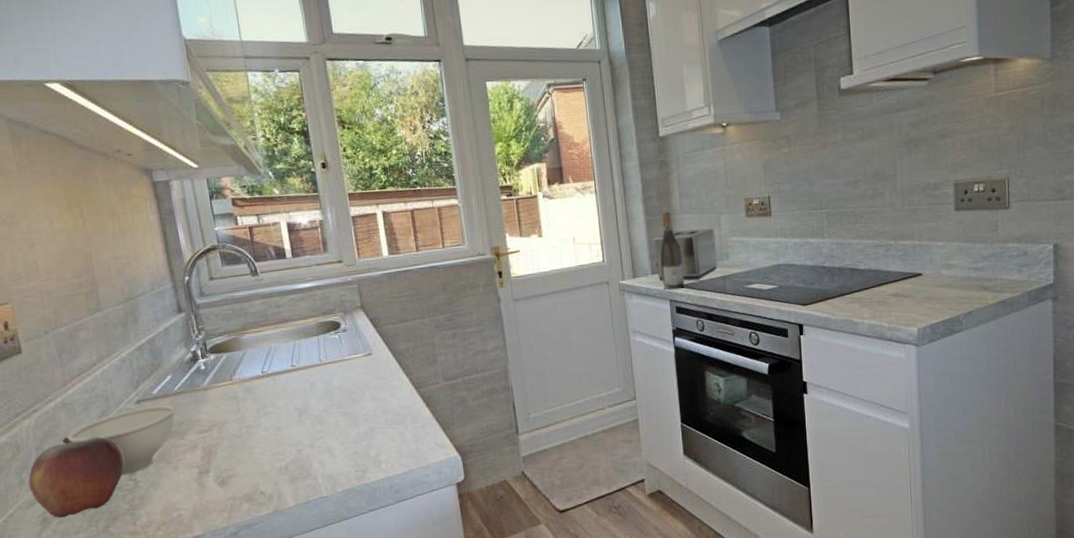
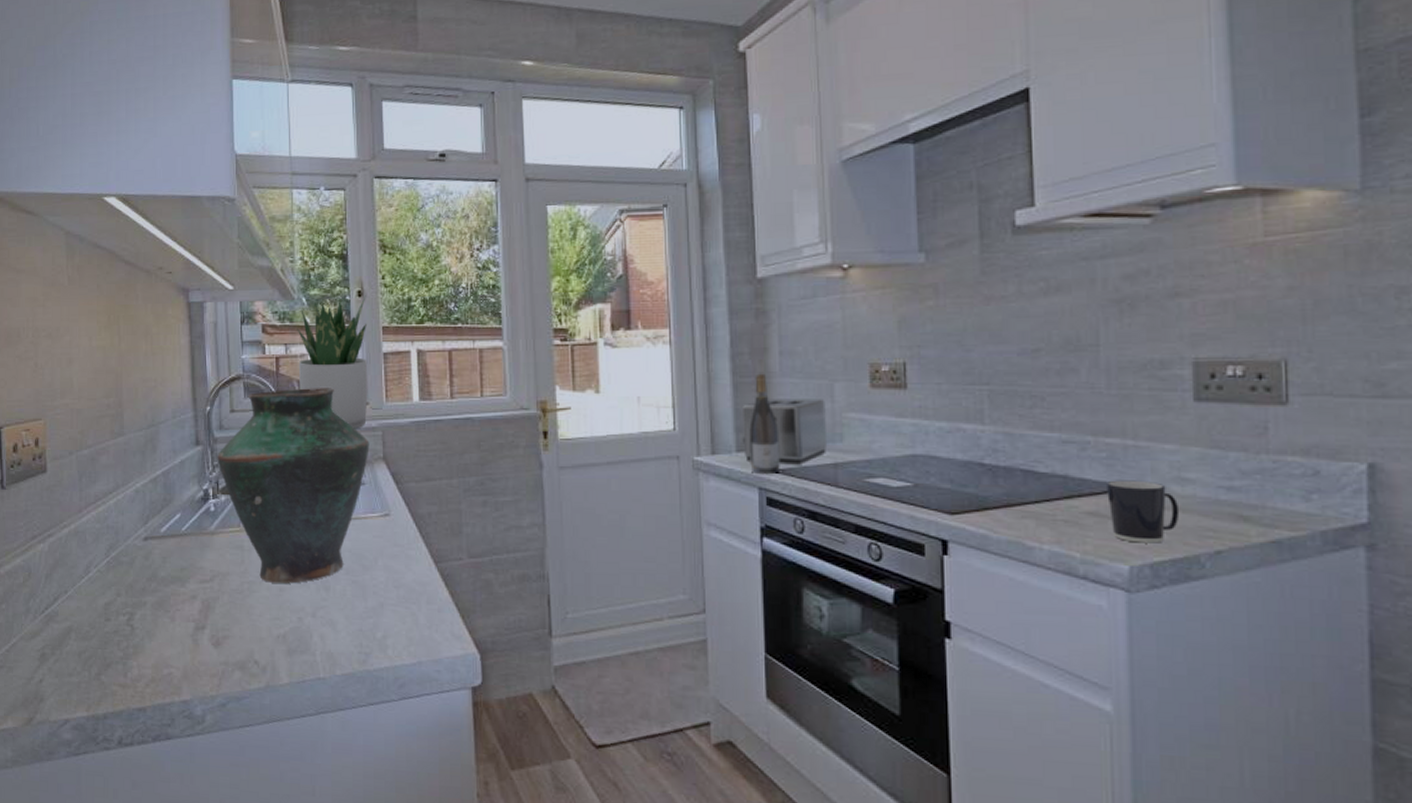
fruit: present [28,436,124,518] -> none [34,568,124,656]
bowl: present [67,404,176,475] -> none [75,544,180,619]
vase: none [201,250,348,425] -> present [217,388,370,584]
planter: none [266,166,343,285] -> present [297,295,368,429]
mug: none [903,268,947,312] -> present [1107,480,1180,544]

